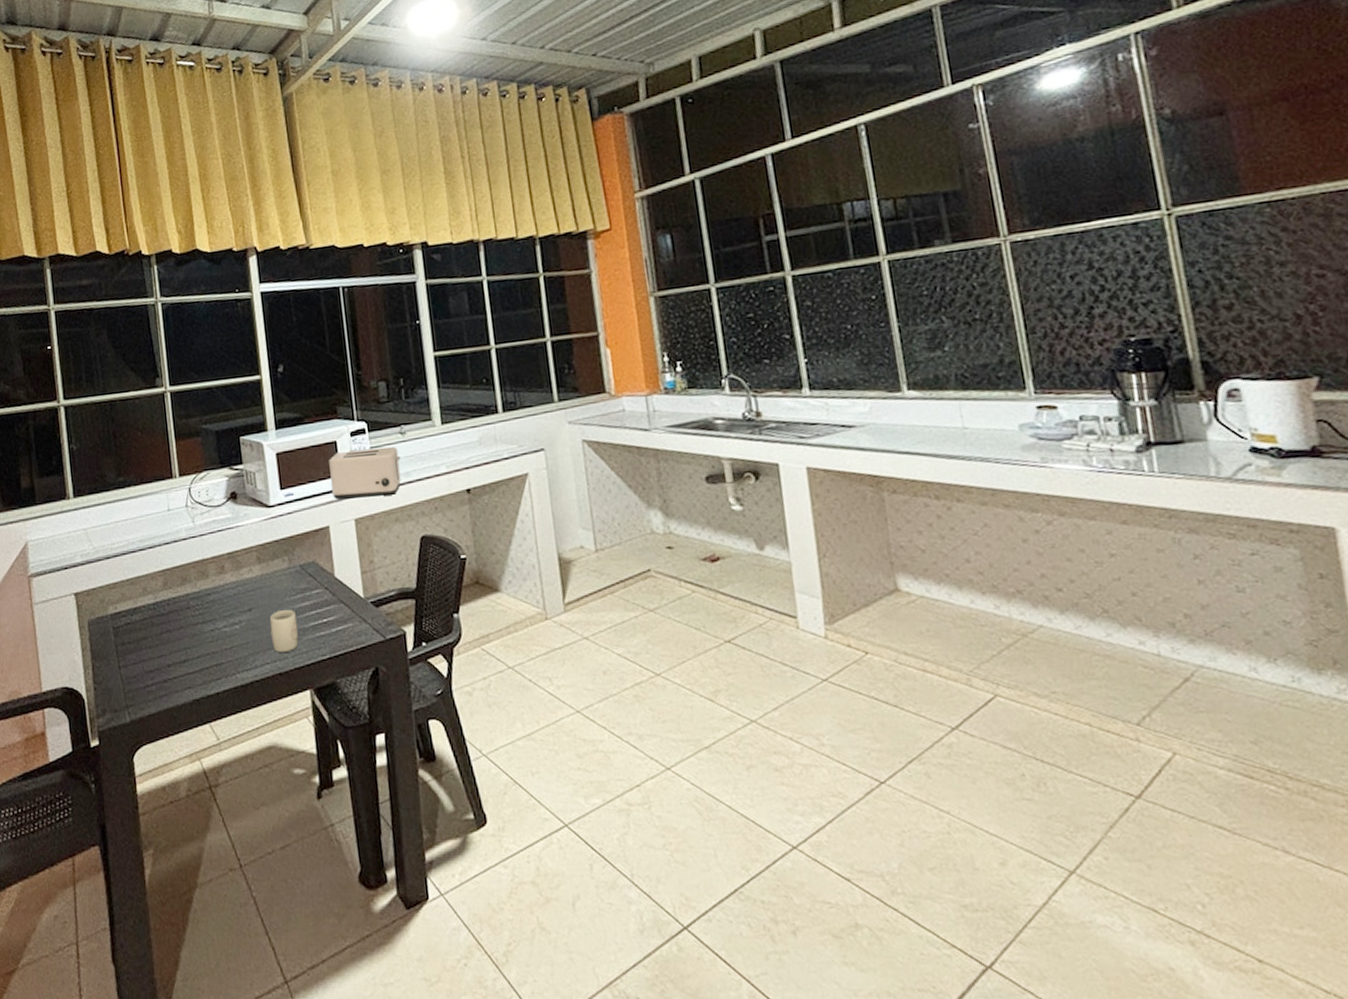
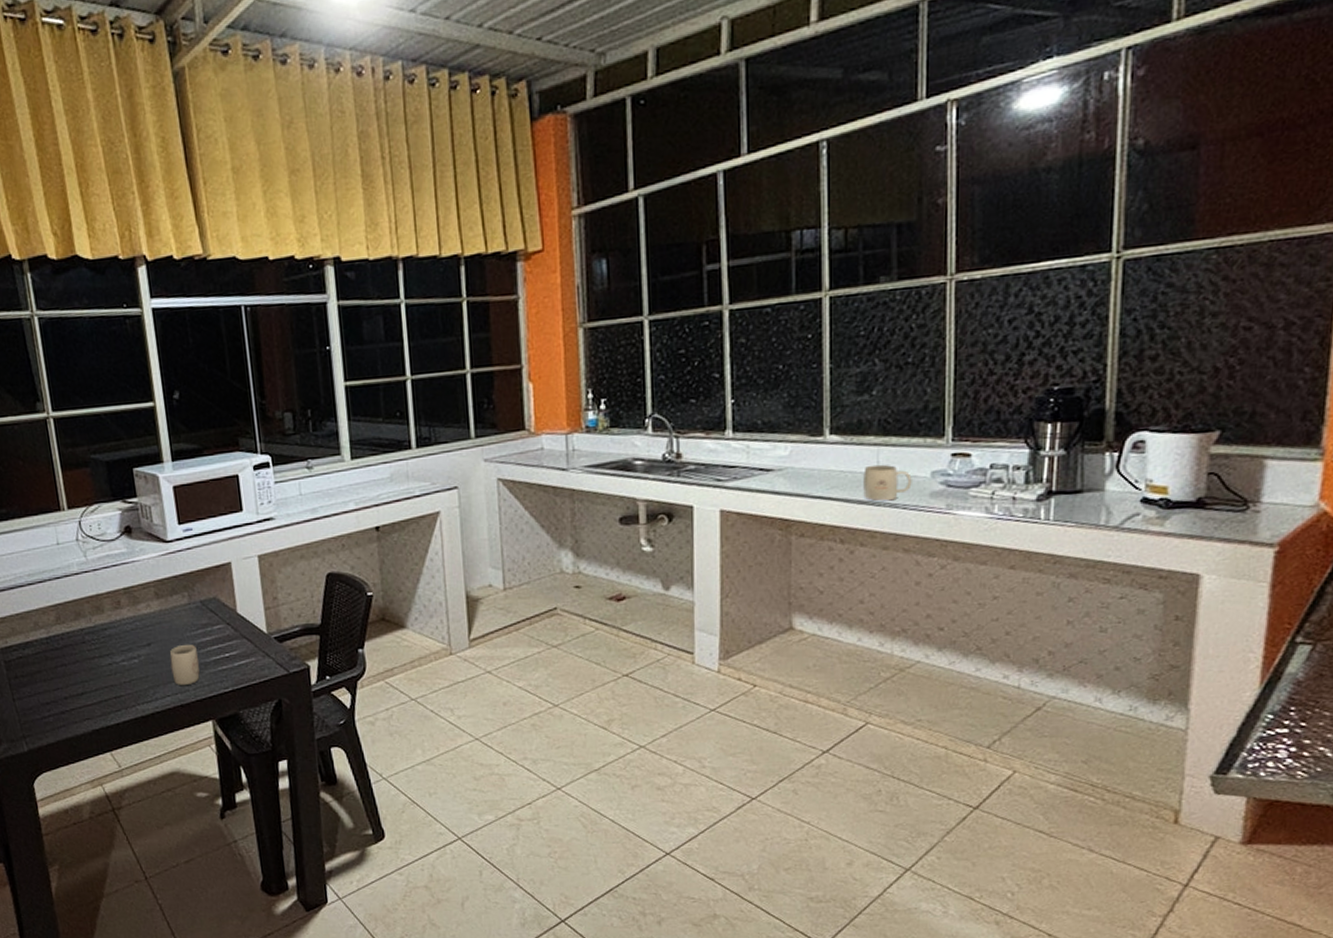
toaster: present [329,446,402,500] -> none [230,481,308,536]
mug: none [948,418,1001,456] -> present [863,464,912,502]

